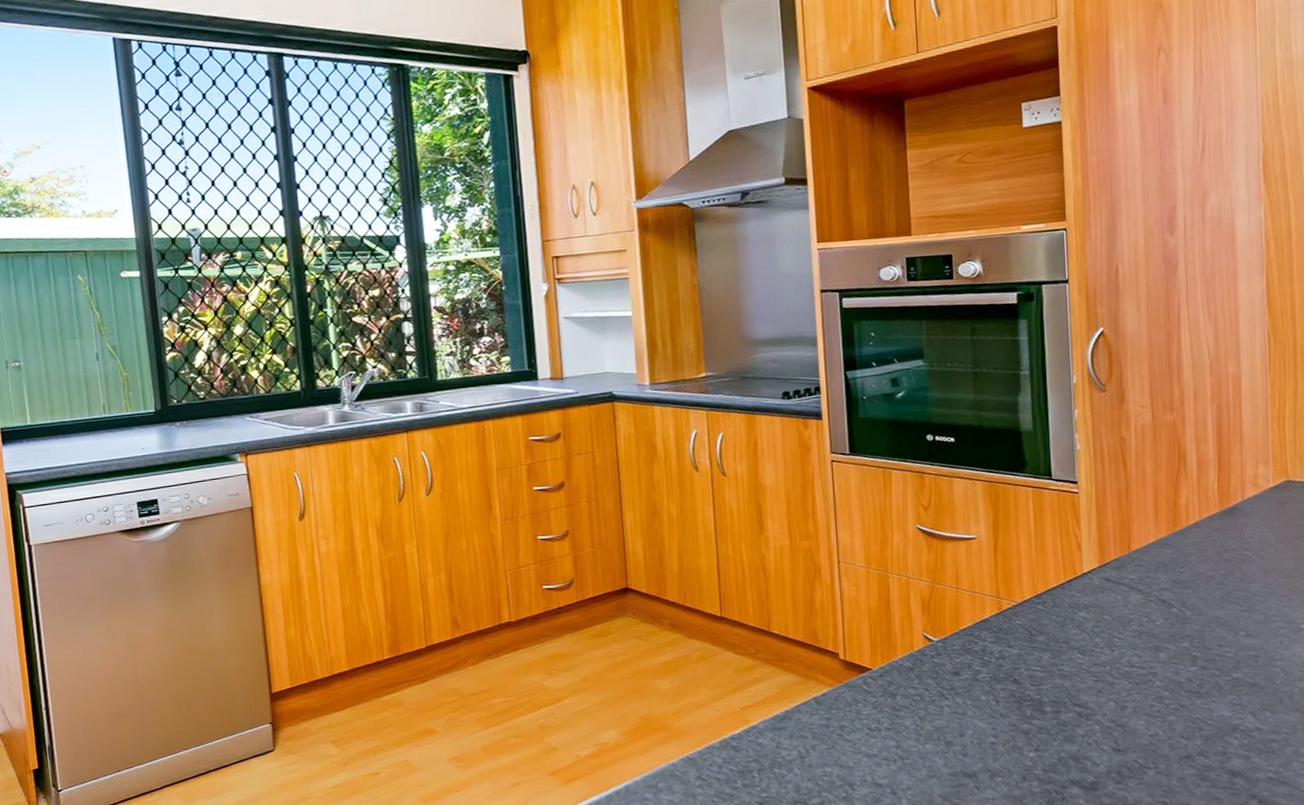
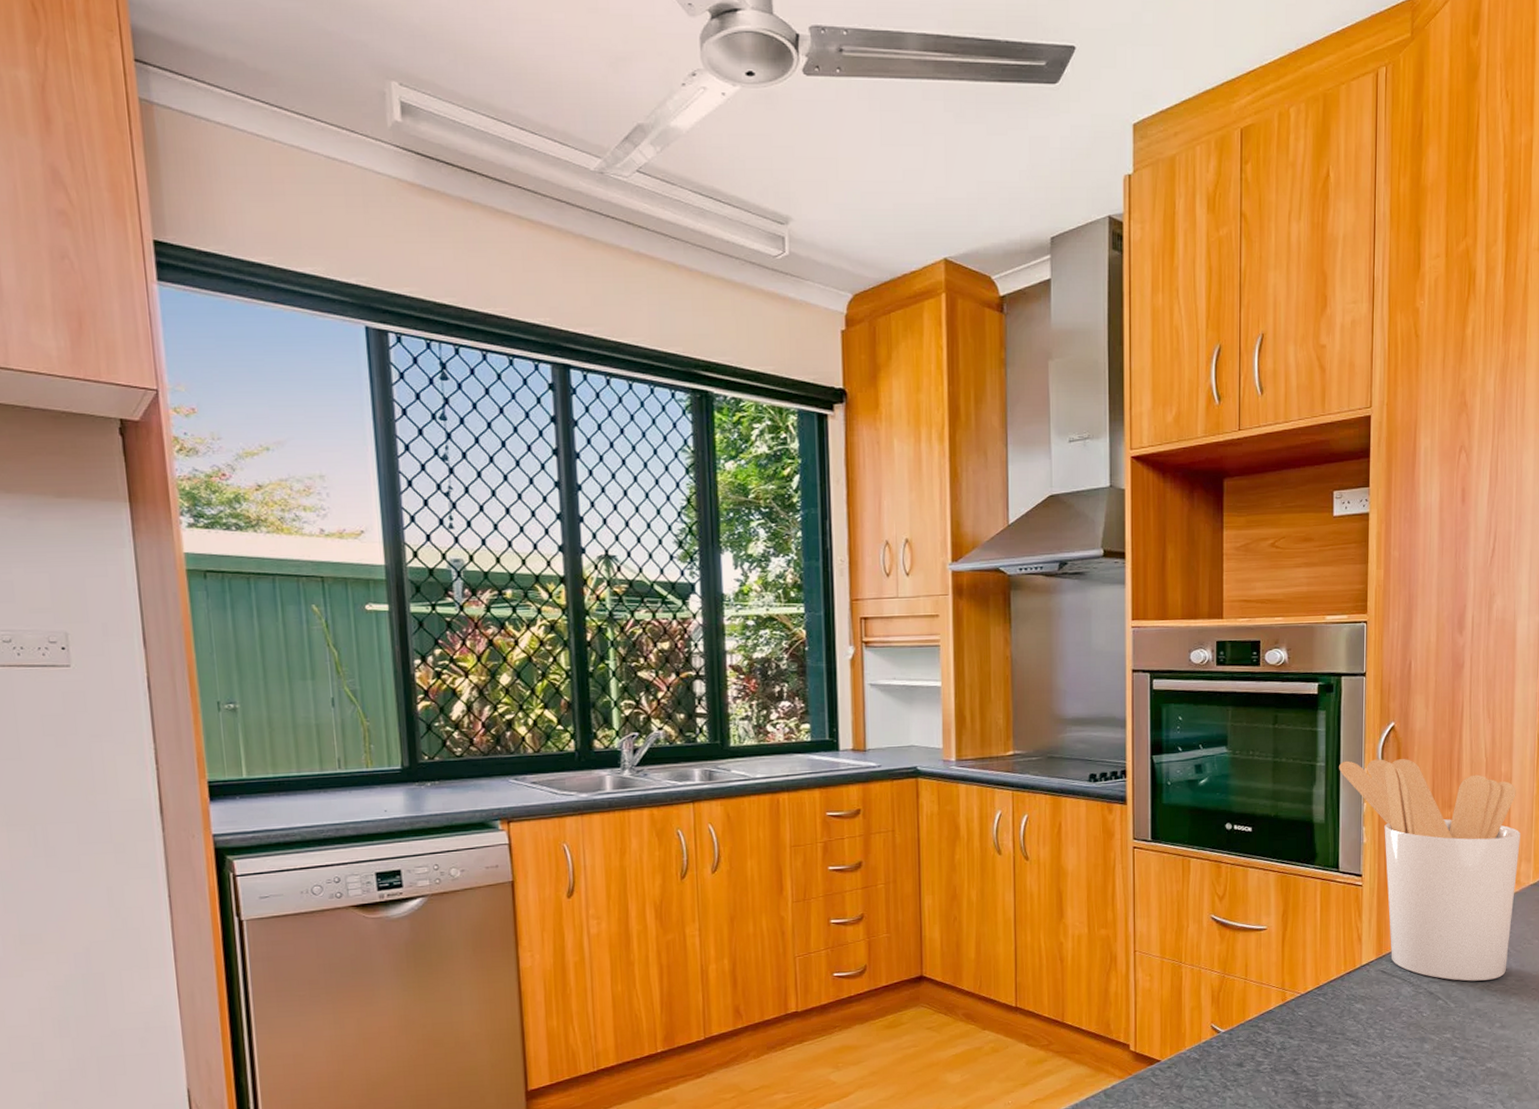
utensil holder: none [1045,363,1255,589] -> present [1339,759,1520,981]

